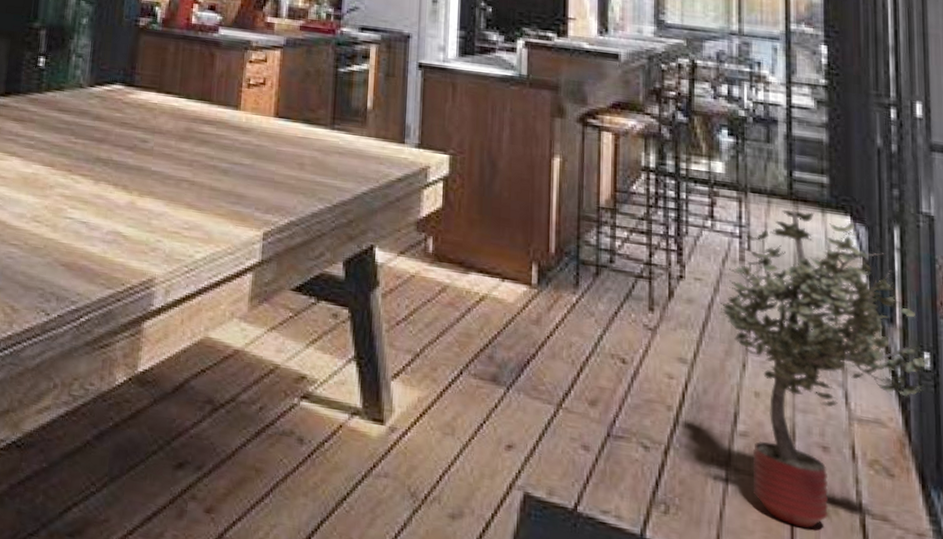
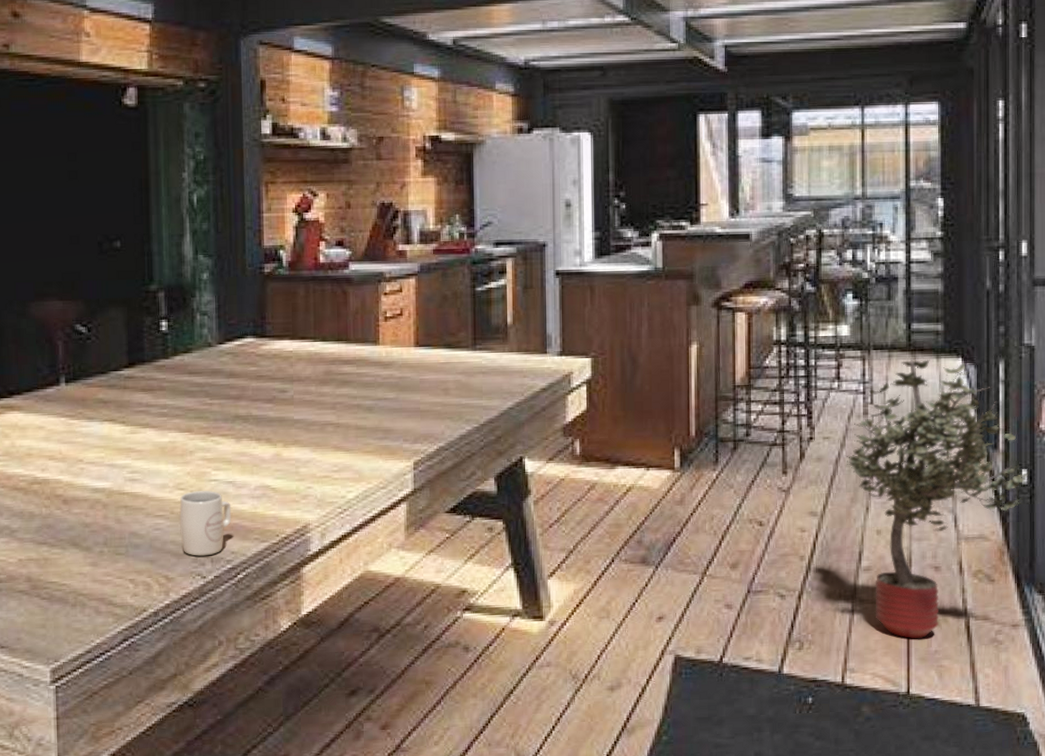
mug: none [30,225,83,293] -> present [179,491,232,556]

